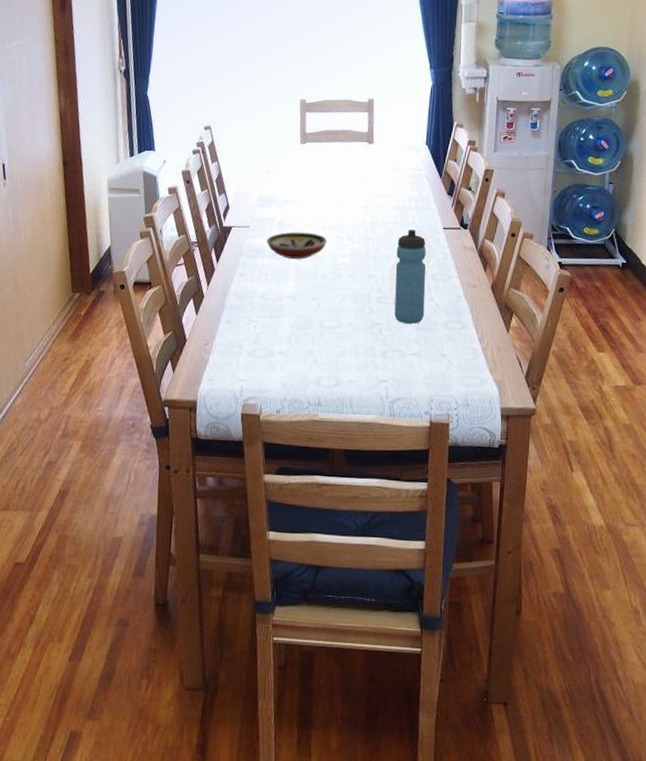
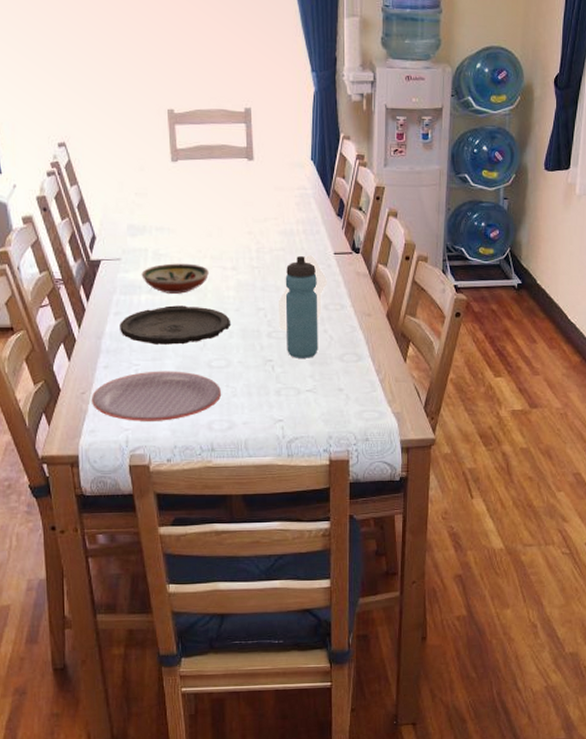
plate: none [212,327,331,375] -> present [91,371,222,421]
plate: none [243,269,344,305] -> present [120,305,231,345]

